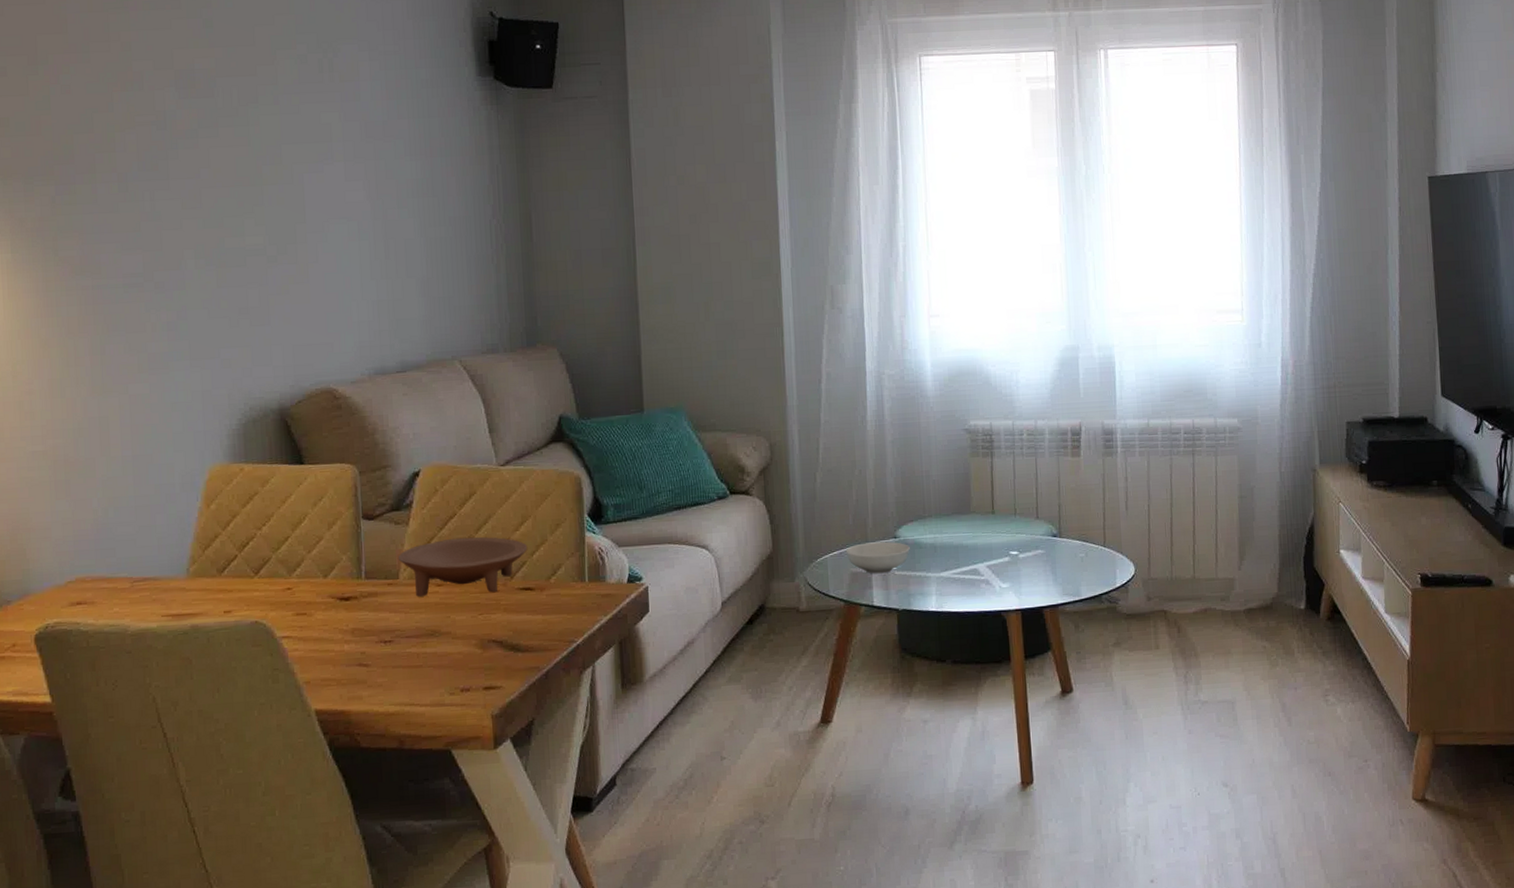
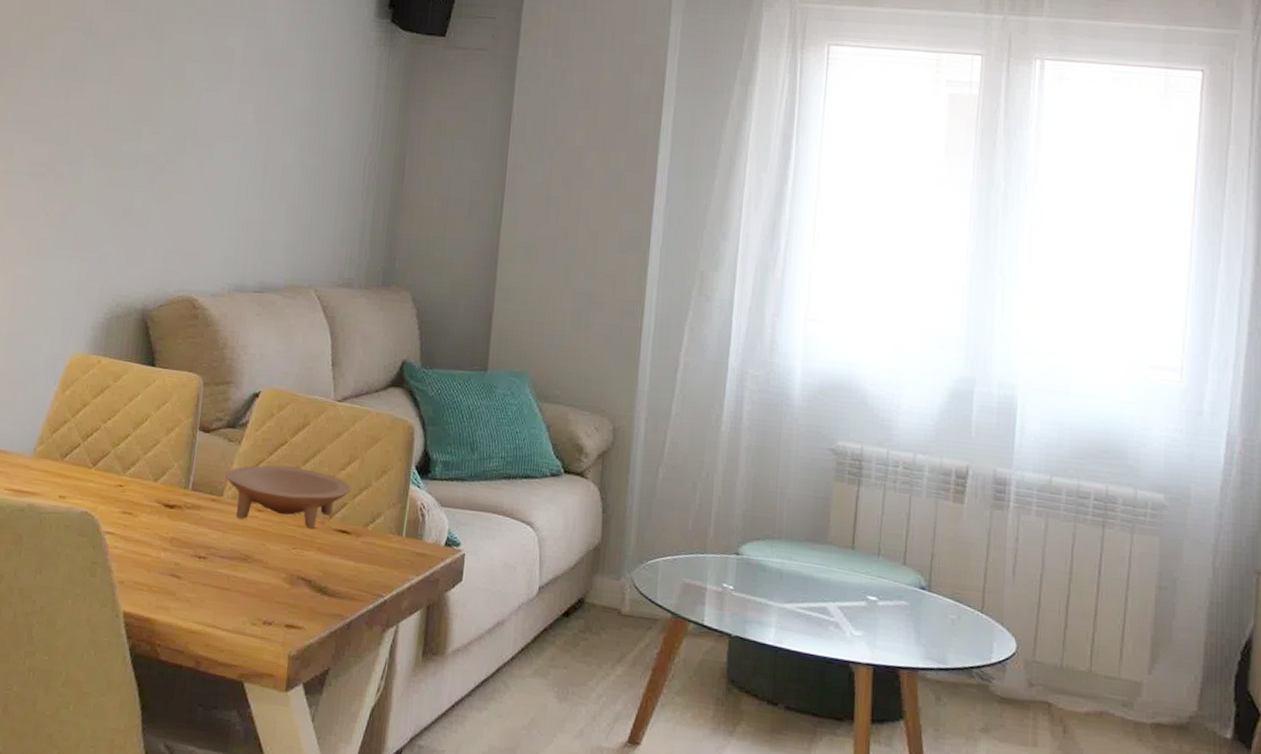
bowl: present [845,541,910,574] -> none [680,553,753,592]

